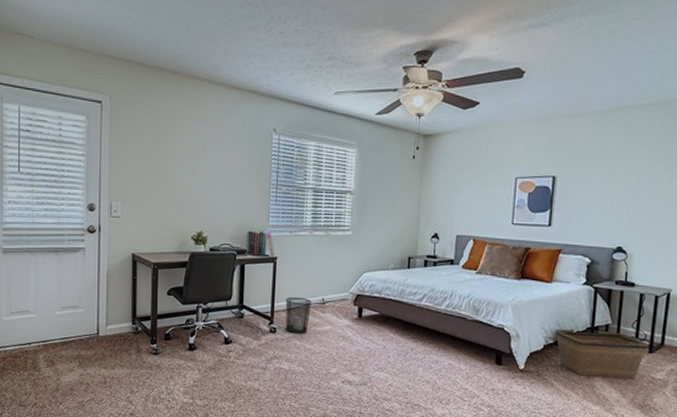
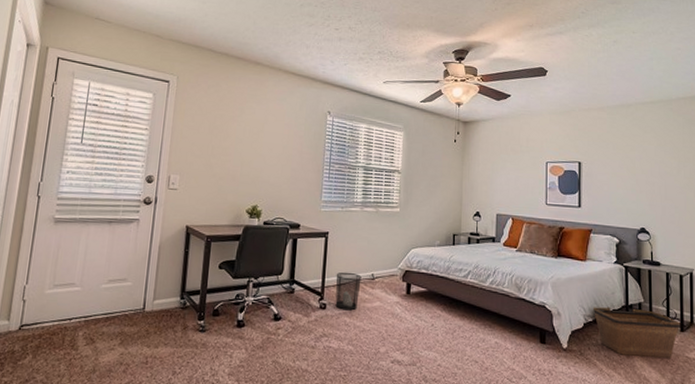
books: present [245,230,275,256] -> none [298,205,326,231]

